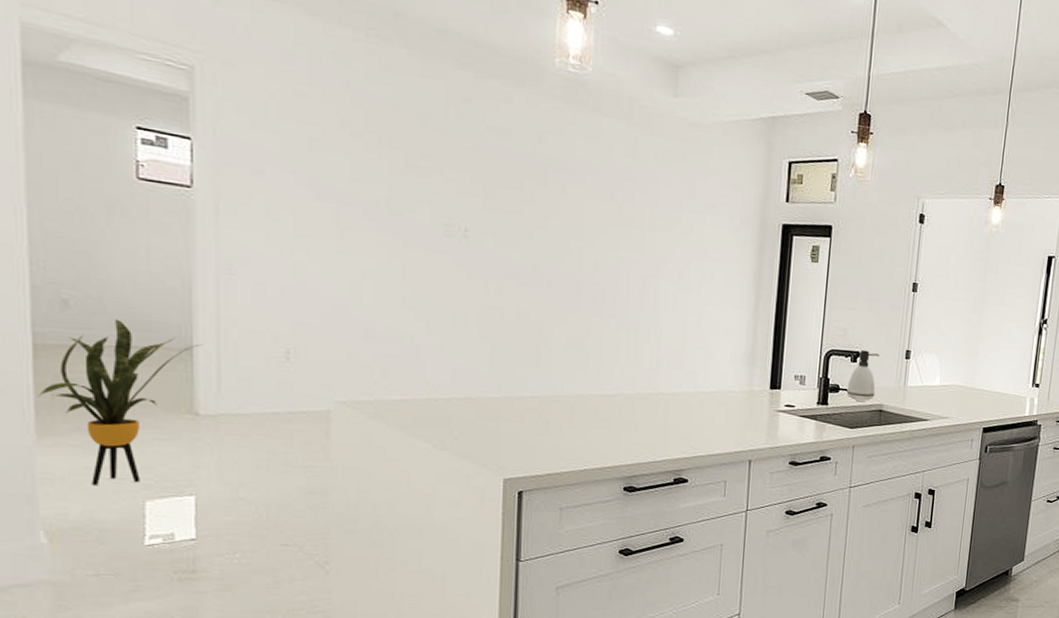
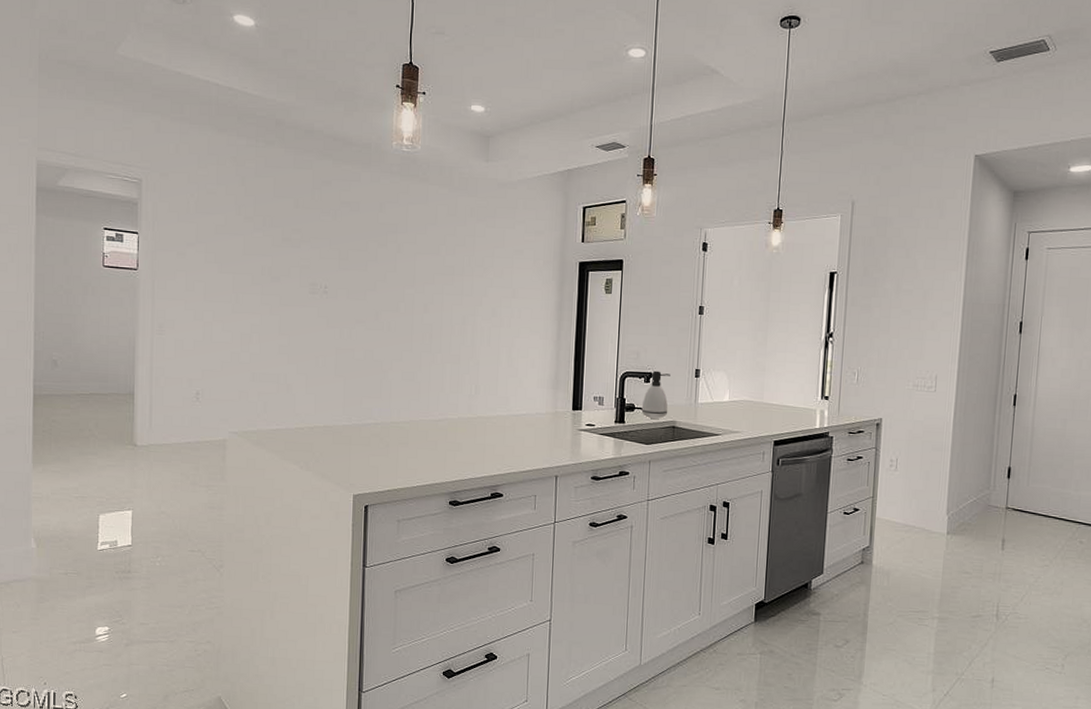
house plant: present [39,319,202,486] -> none [36,373,141,503]

